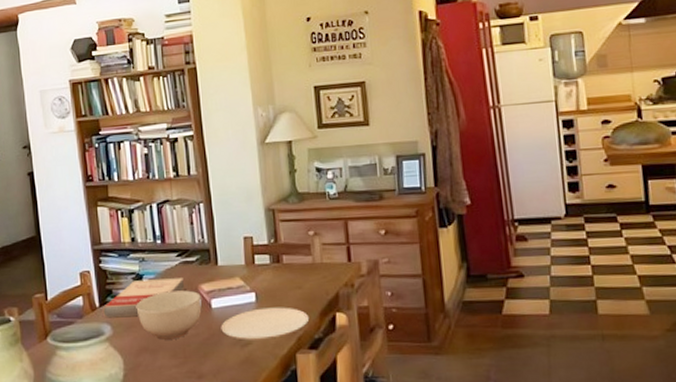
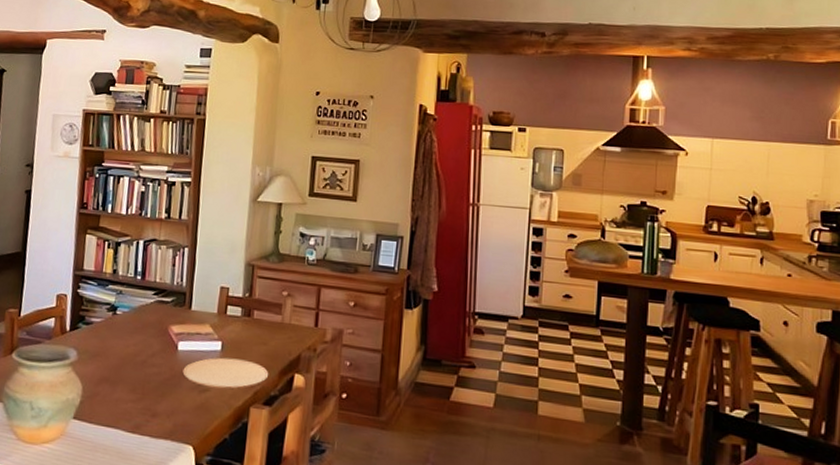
book: present [102,278,185,318] -> none [71,311,156,347]
bowl: present [136,290,202,340] -> none [104,326,171,375]

